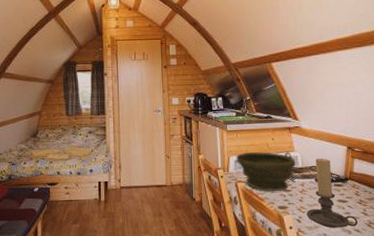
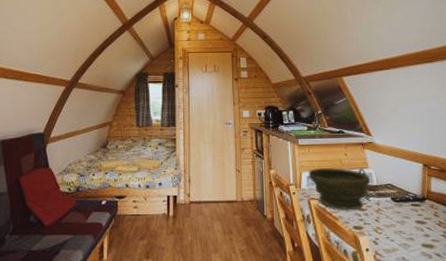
candle holder: present [306,158,358,228] -> none [383,176,438,252]

